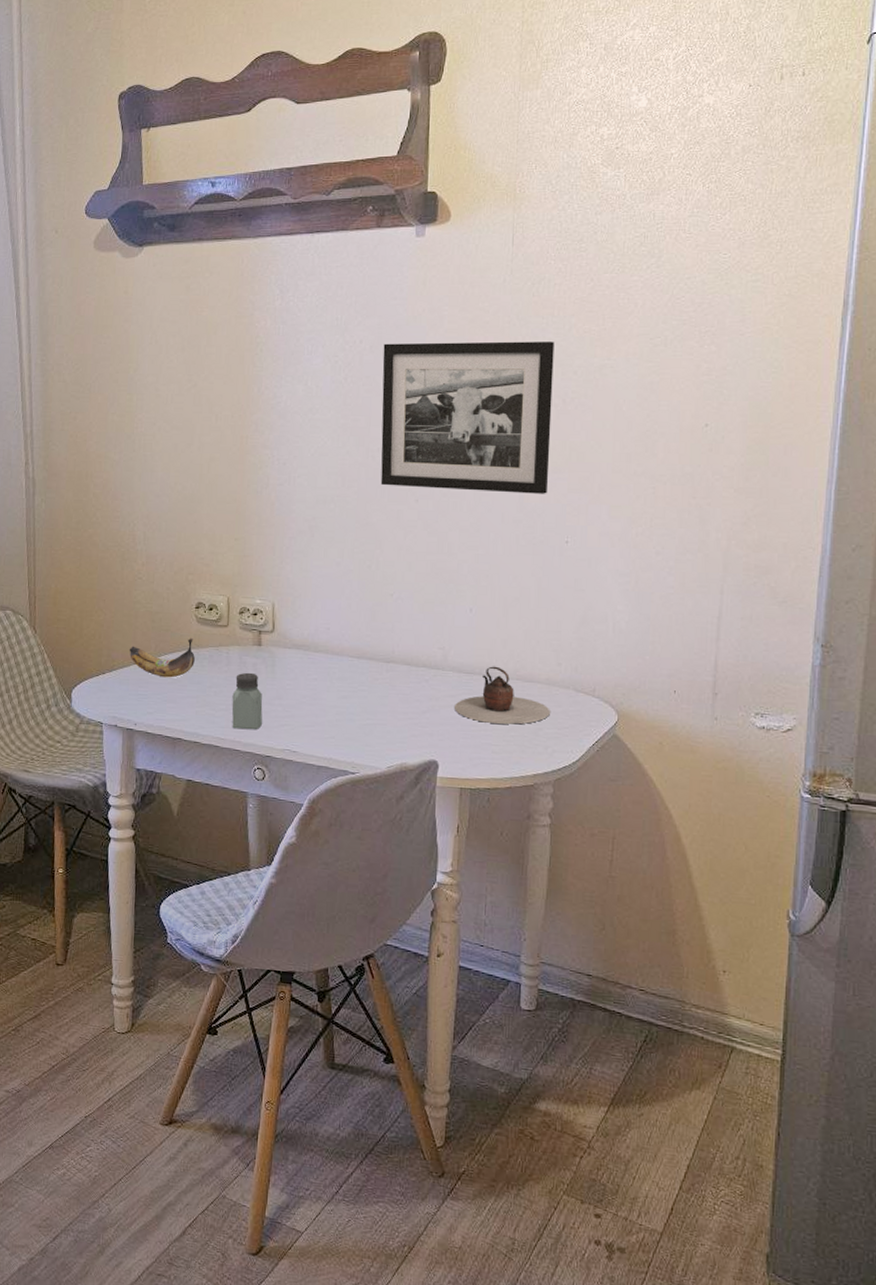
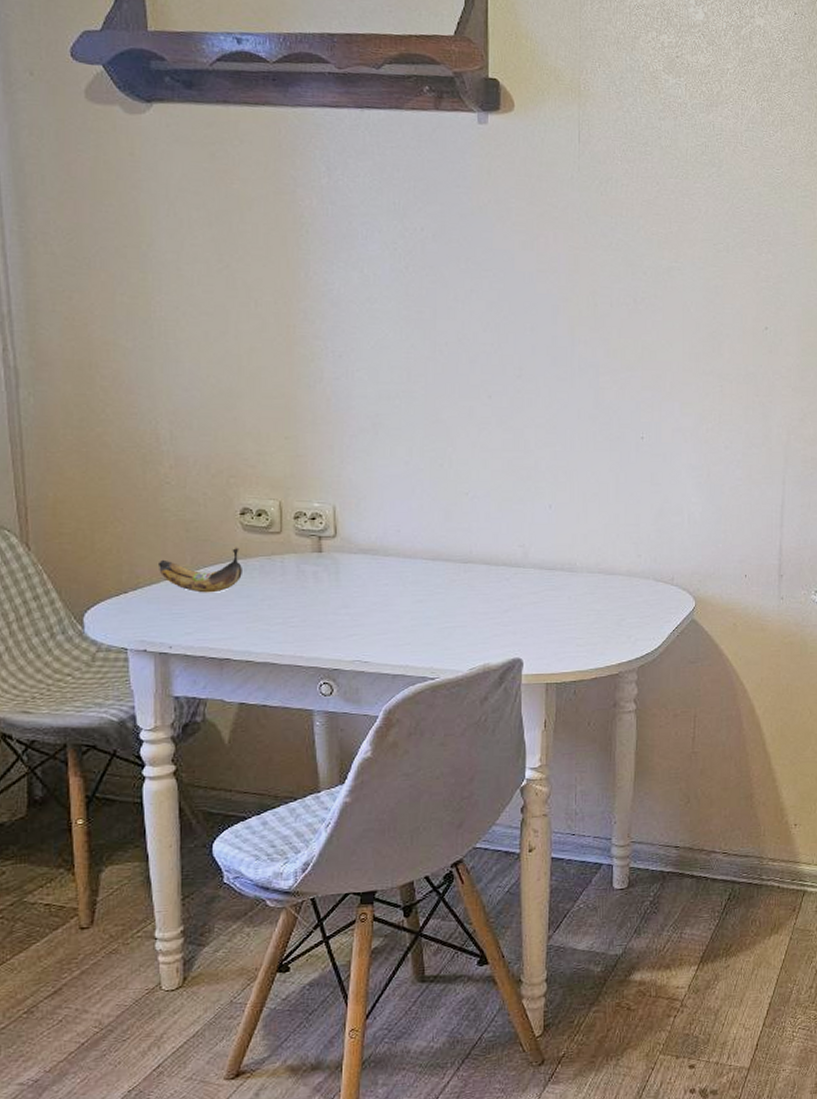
saltshaker: present [231,672,263,730] -> none [290,581,327,643]
picture frame: present [380,341,555,494] -> none [447,232,624,391]
teapot: present [455,666,550,725] -> none [537,561,632,618]

